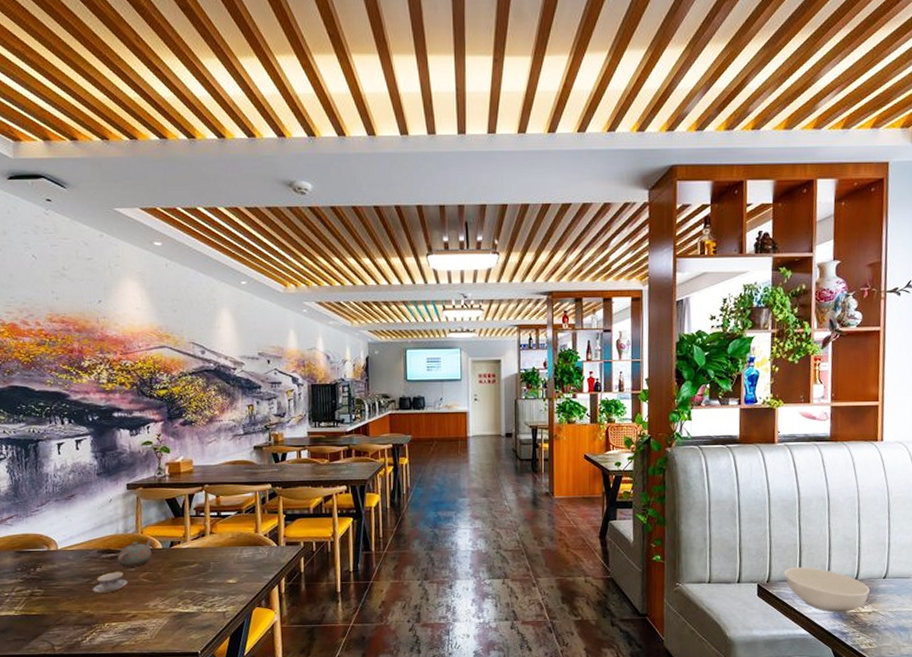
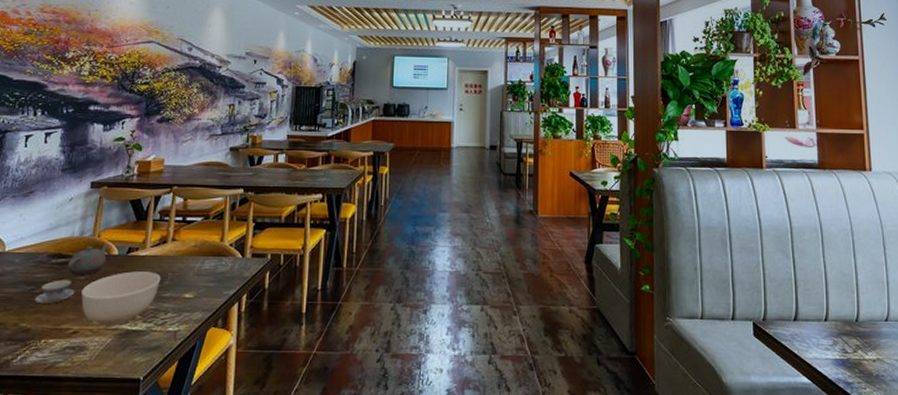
bowl: none [134,562,205,610] -> present [81,271,161,326]
bowl: present [784,566,871,613] -> none [780,304,873,359]

